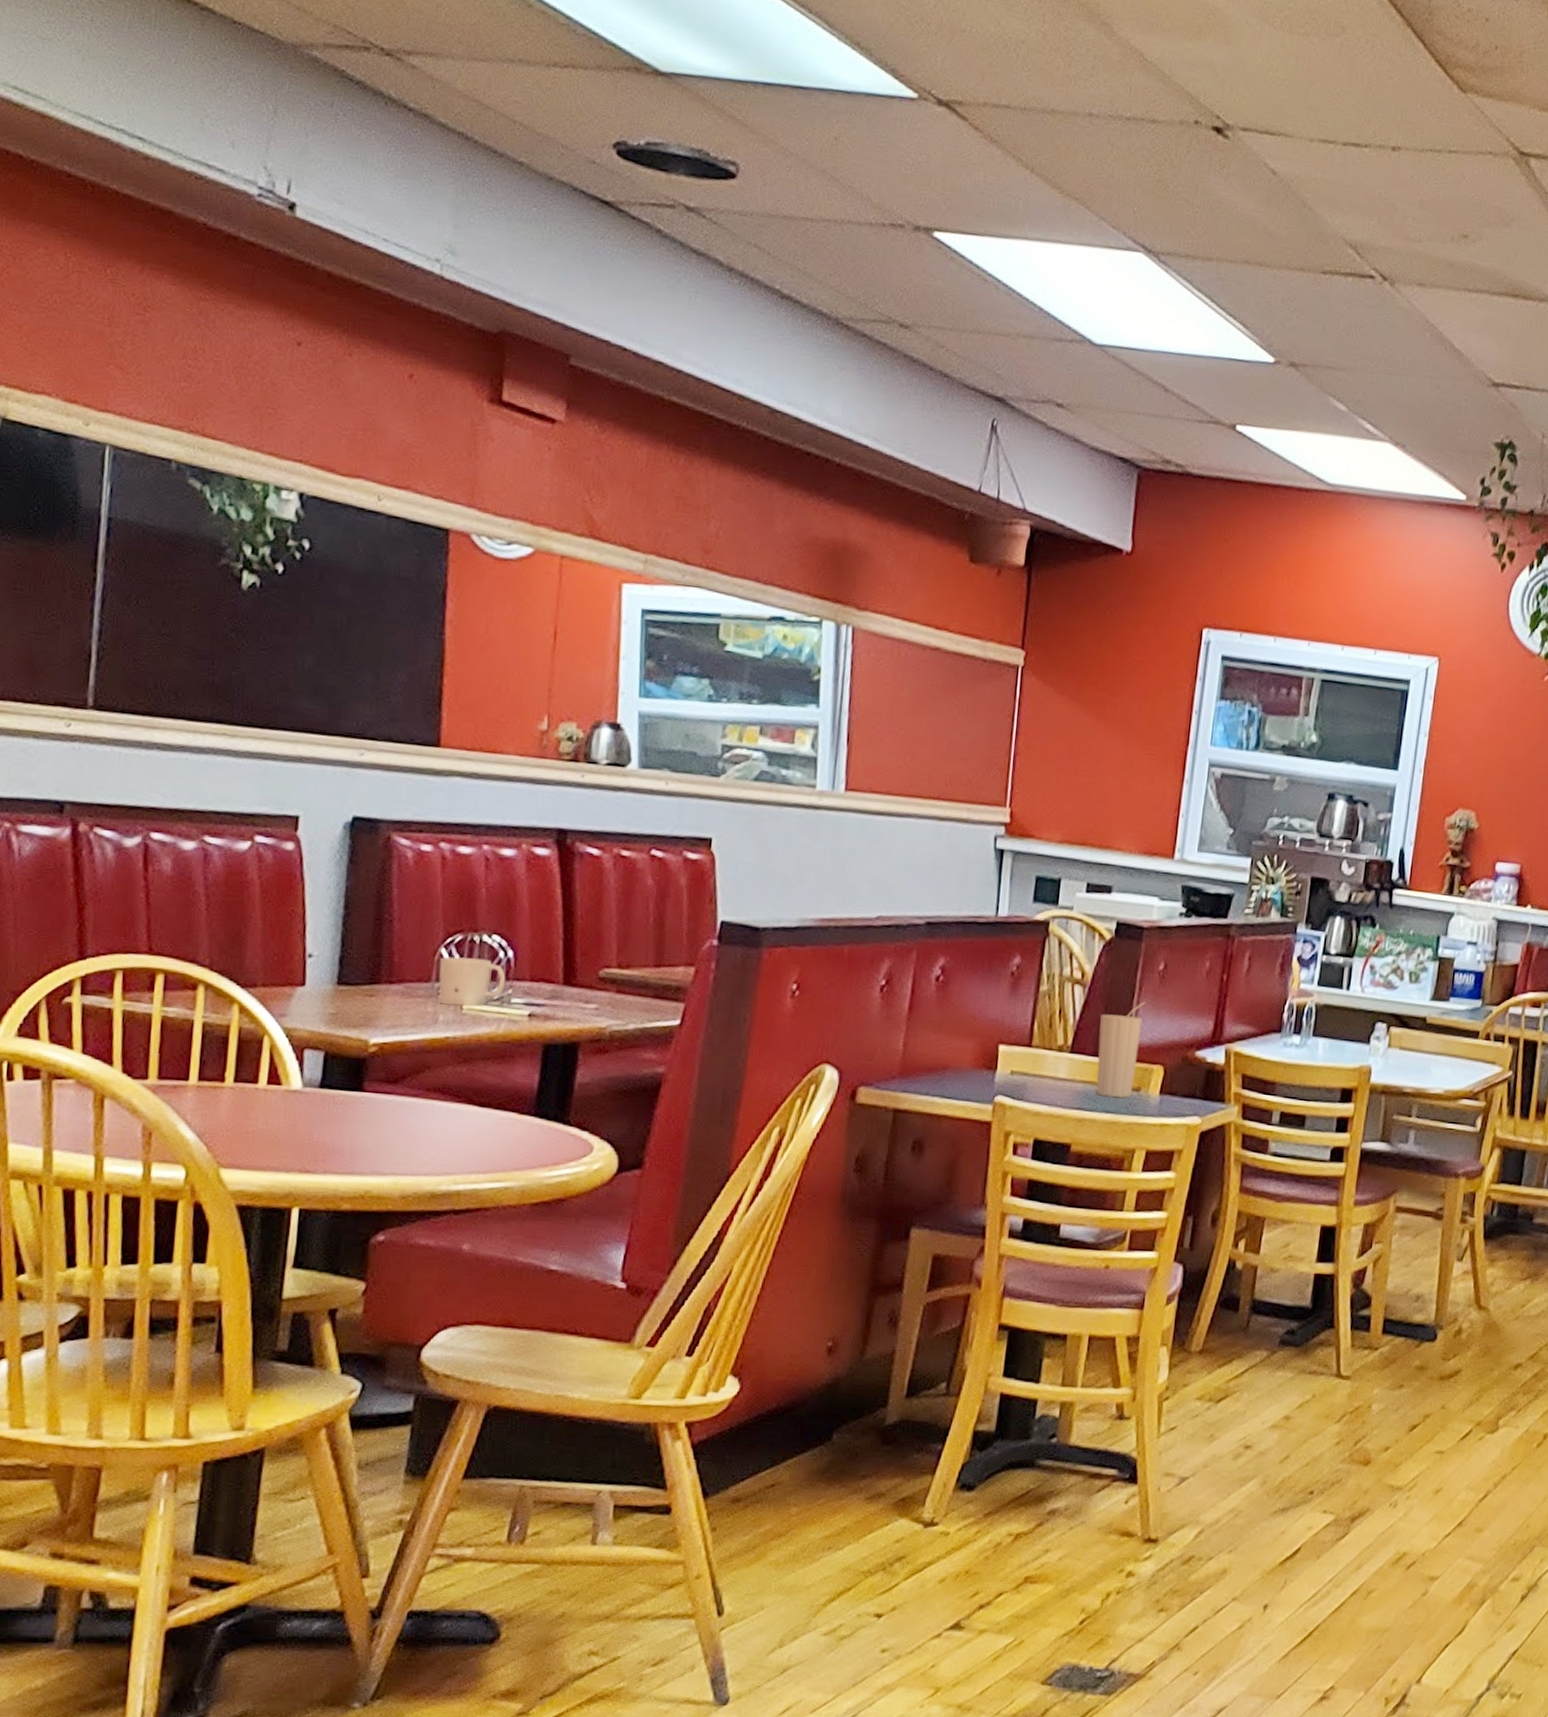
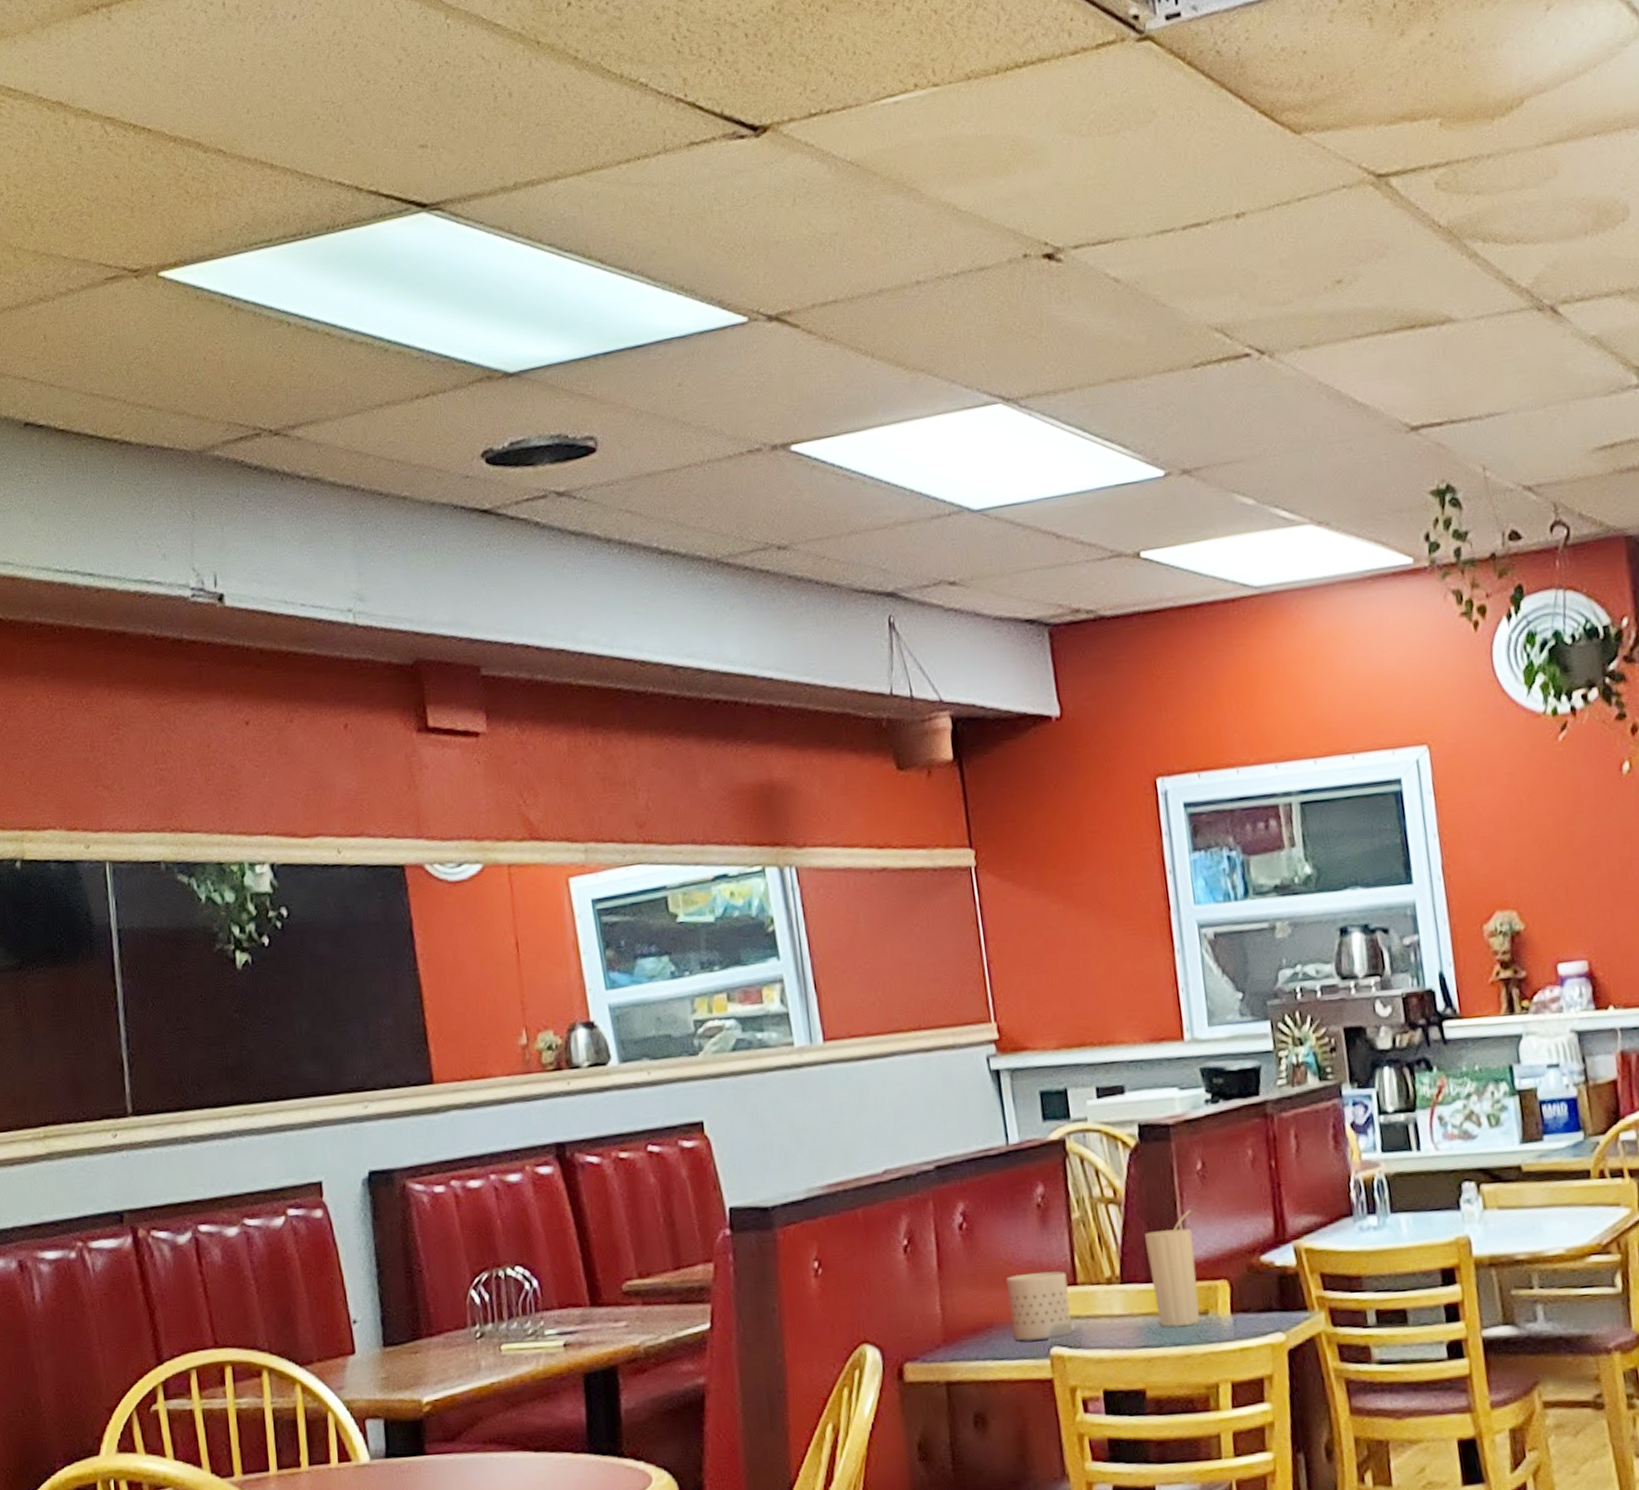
mug: present [438,956,506,1007] -> none [471,1293,537,1349]
mug: none [964,1029,1024,1089] -> present [1005,1271,1074,1342]

